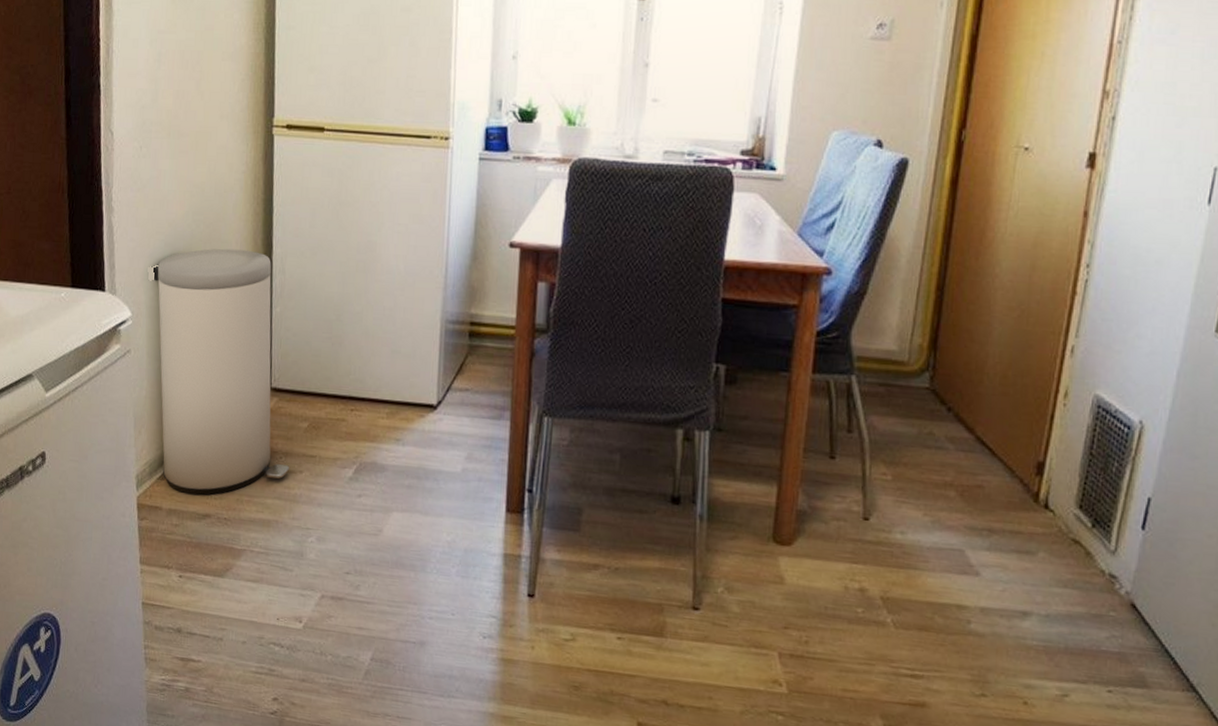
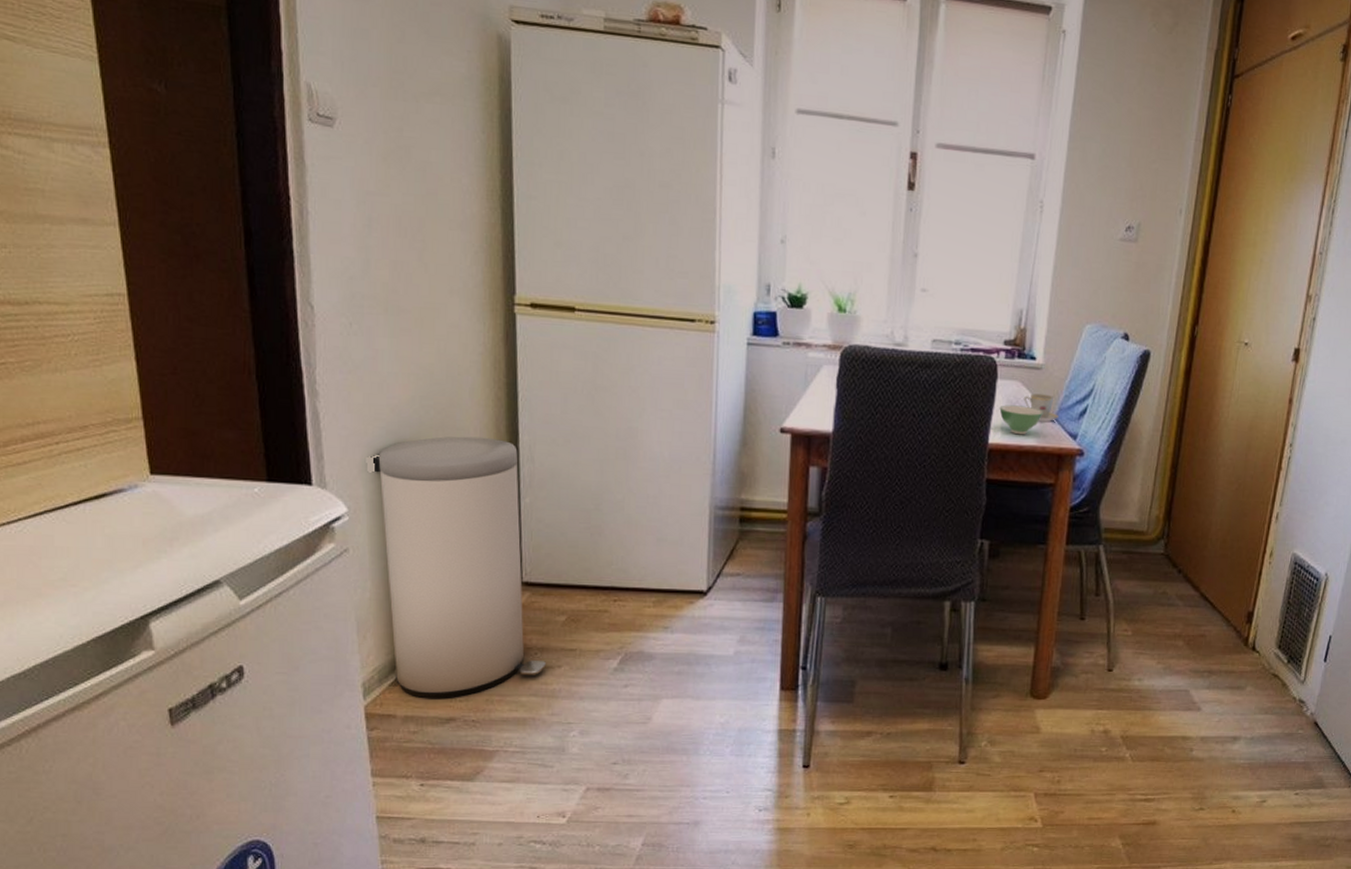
bowl: none [736,219,785,252] -> present [999,405,1043,435]
teacup: none [763,207,803,238] -> present [1024,393,1060,422]

